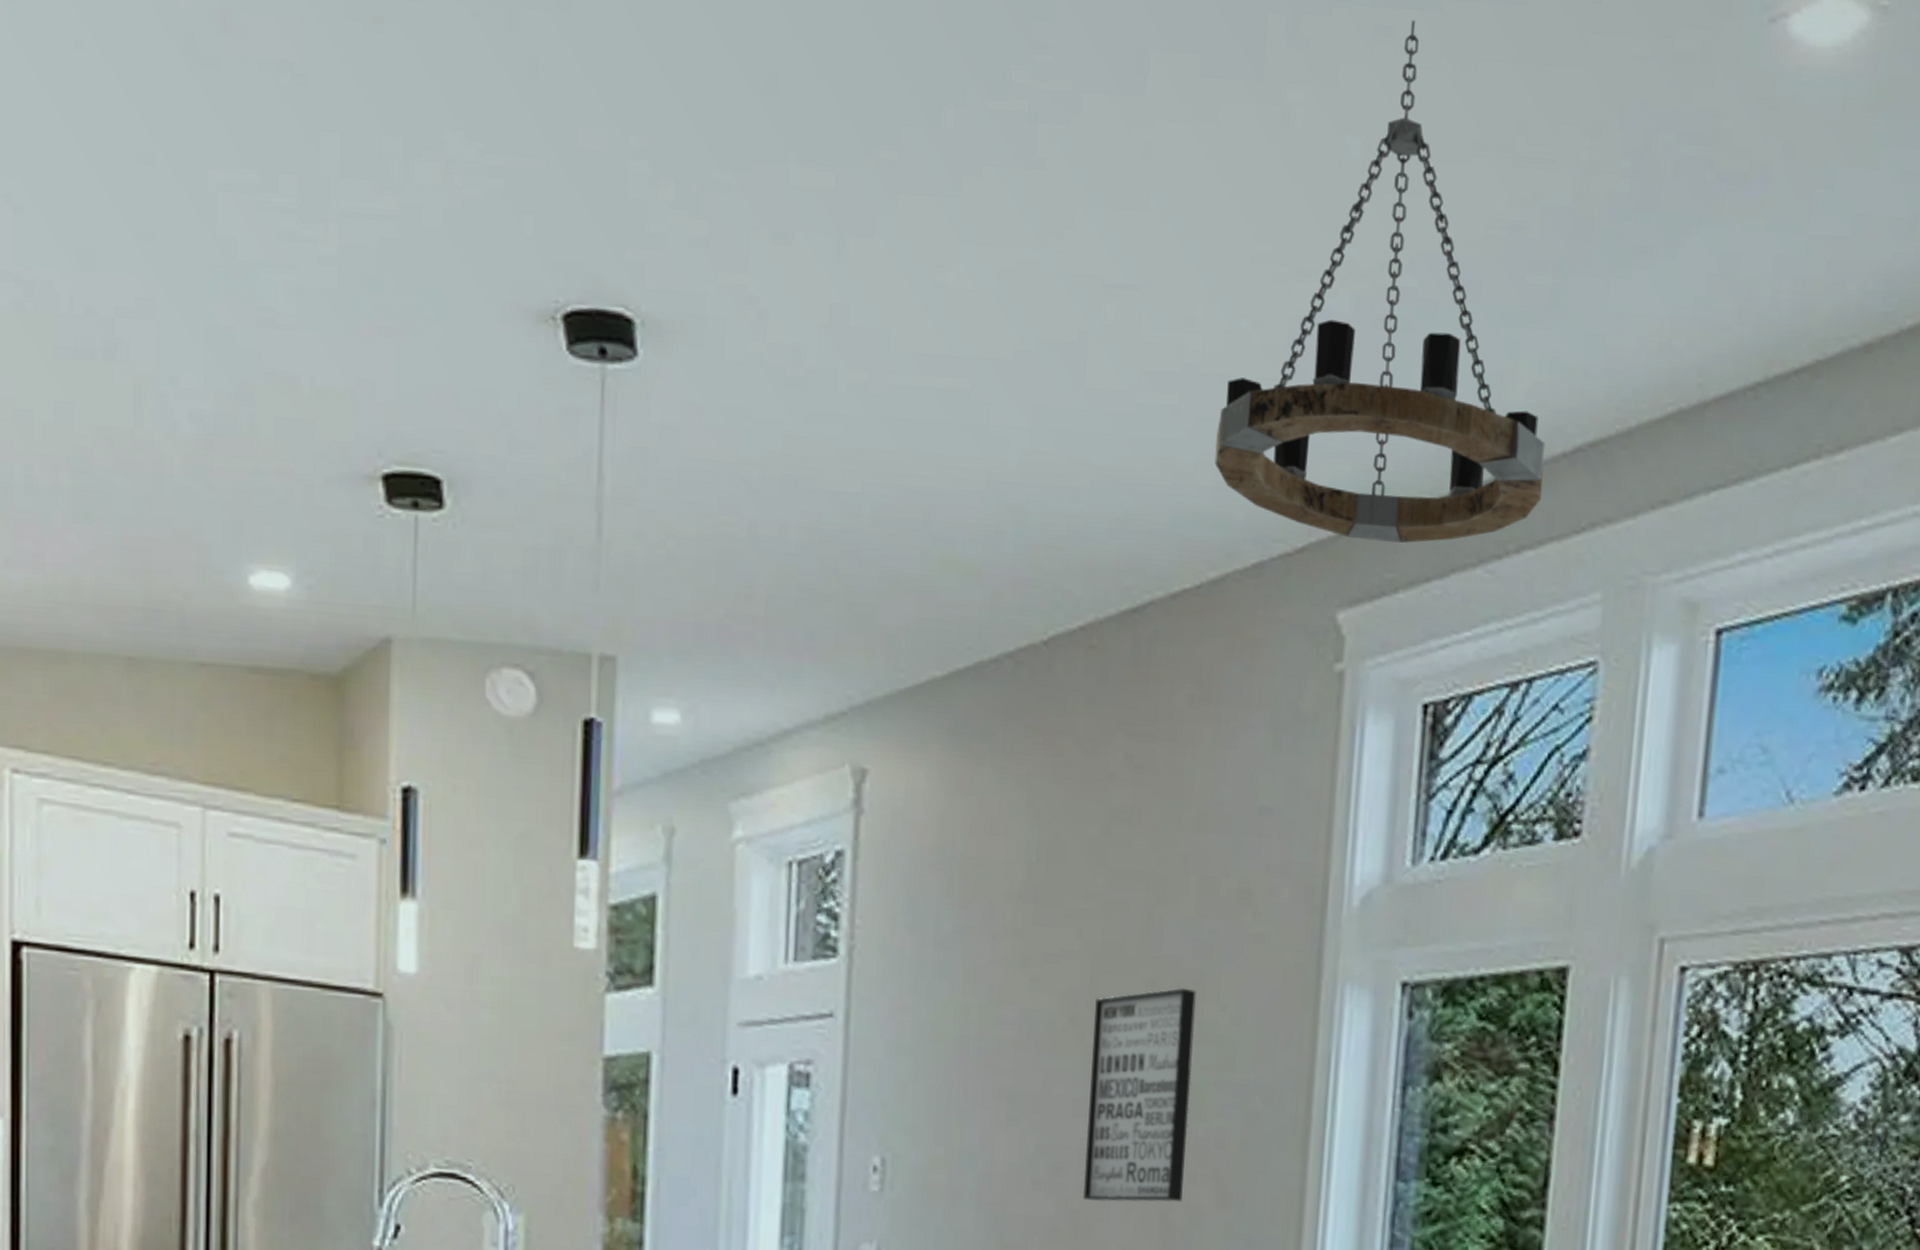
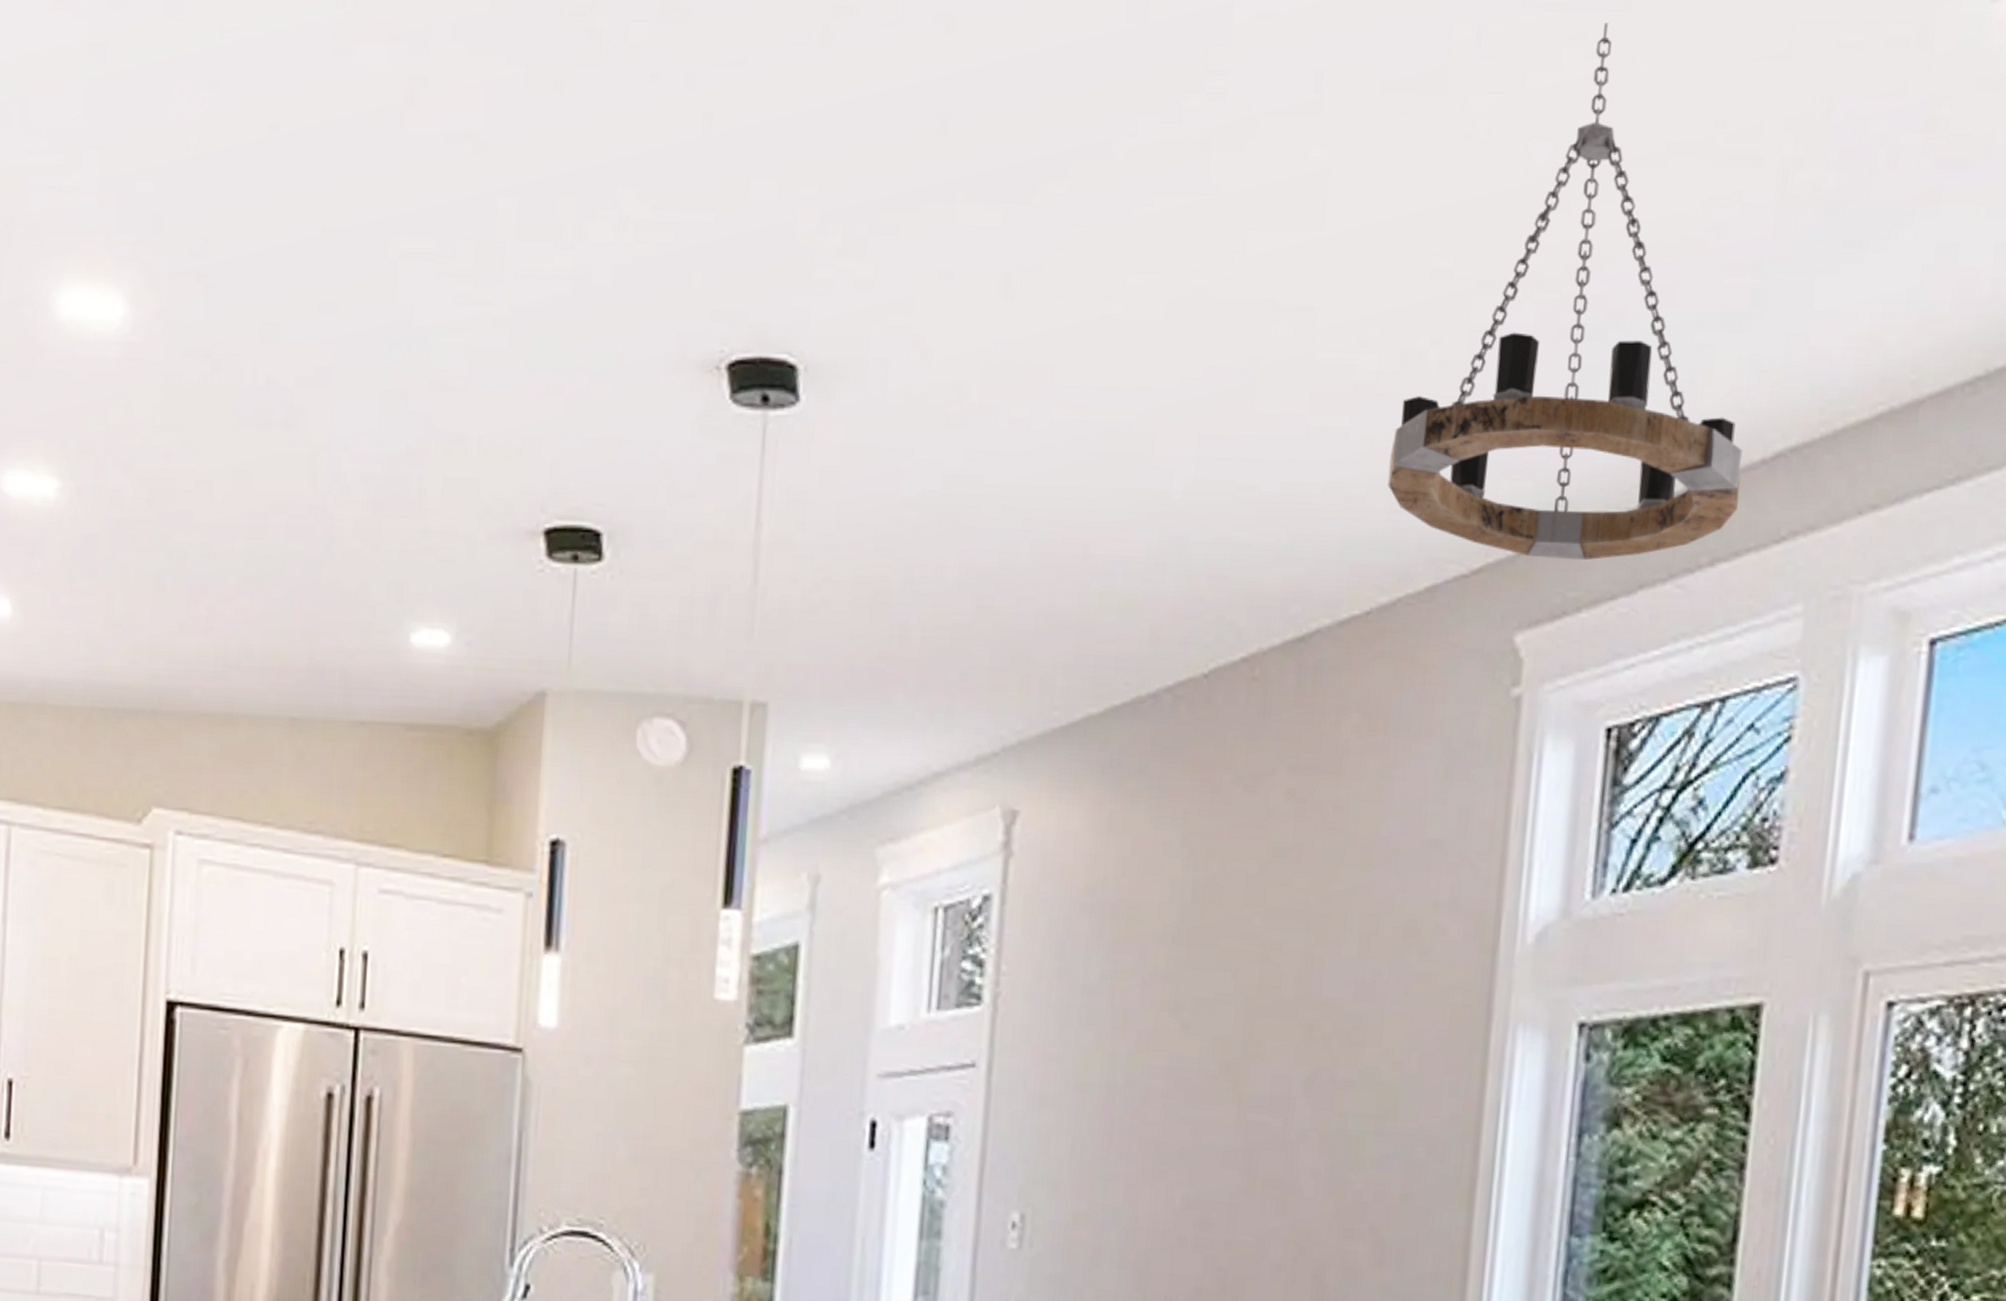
wall art: present [1082,987,1196,1203] -> none [1230,1031,1357,1260]

